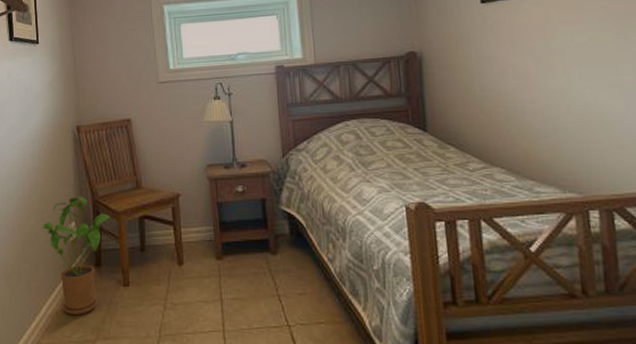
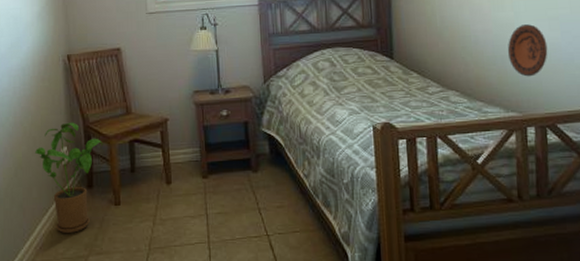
decorative plate: none [560,92,611,152] -> present [507,24,548,77]

